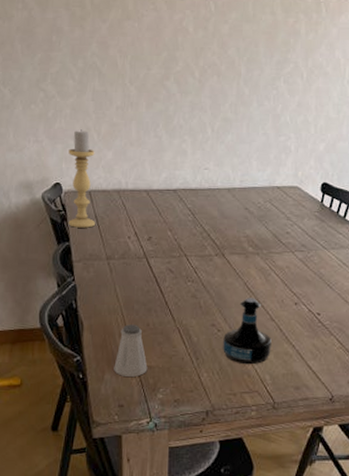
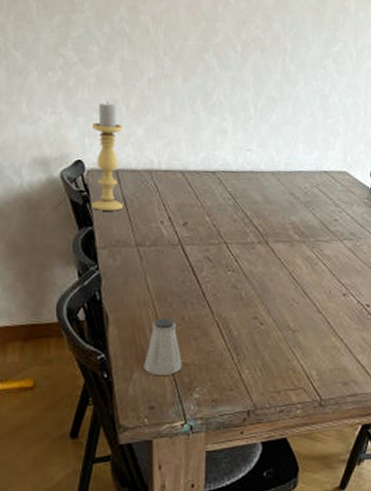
tequila bottle: present [223,298,271,365] -> none [266,288,318,360]

